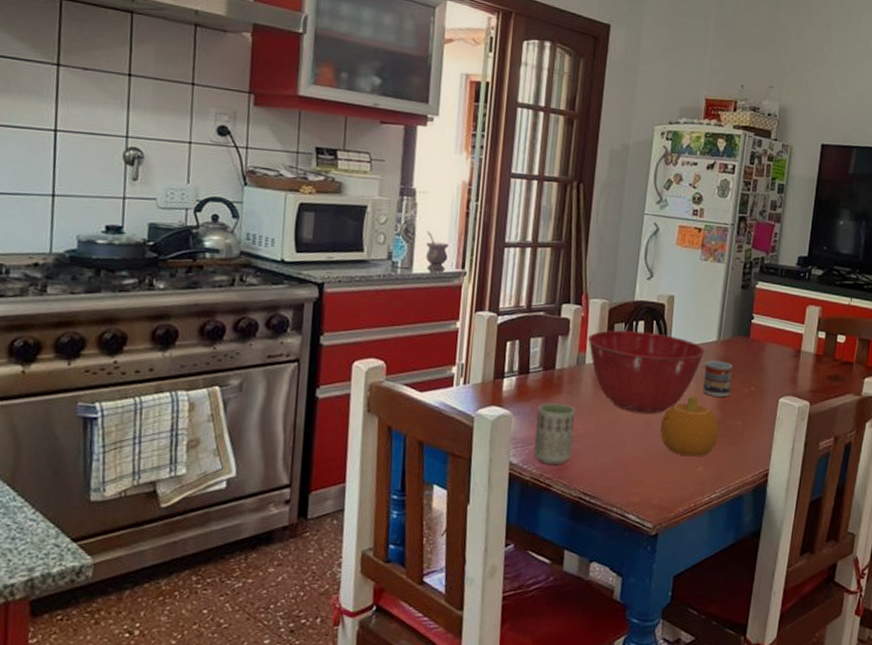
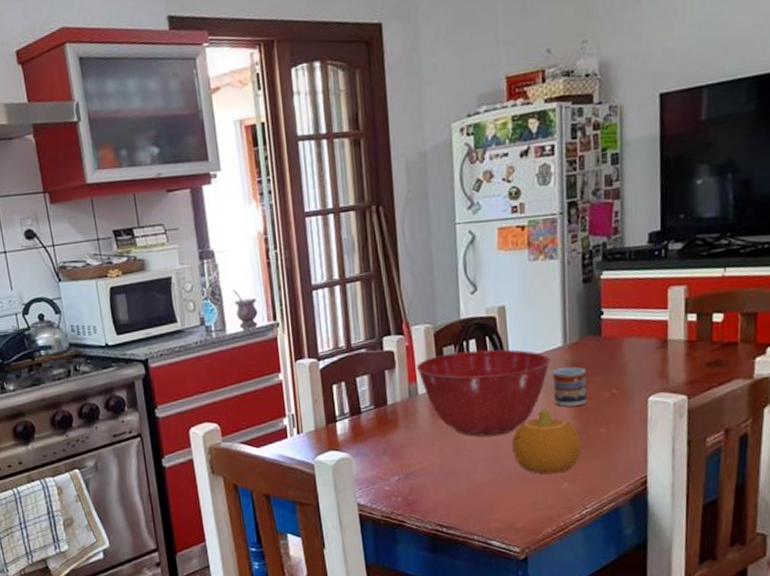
cup: present [533,403,576,464] -> none [376,438,420,501]

